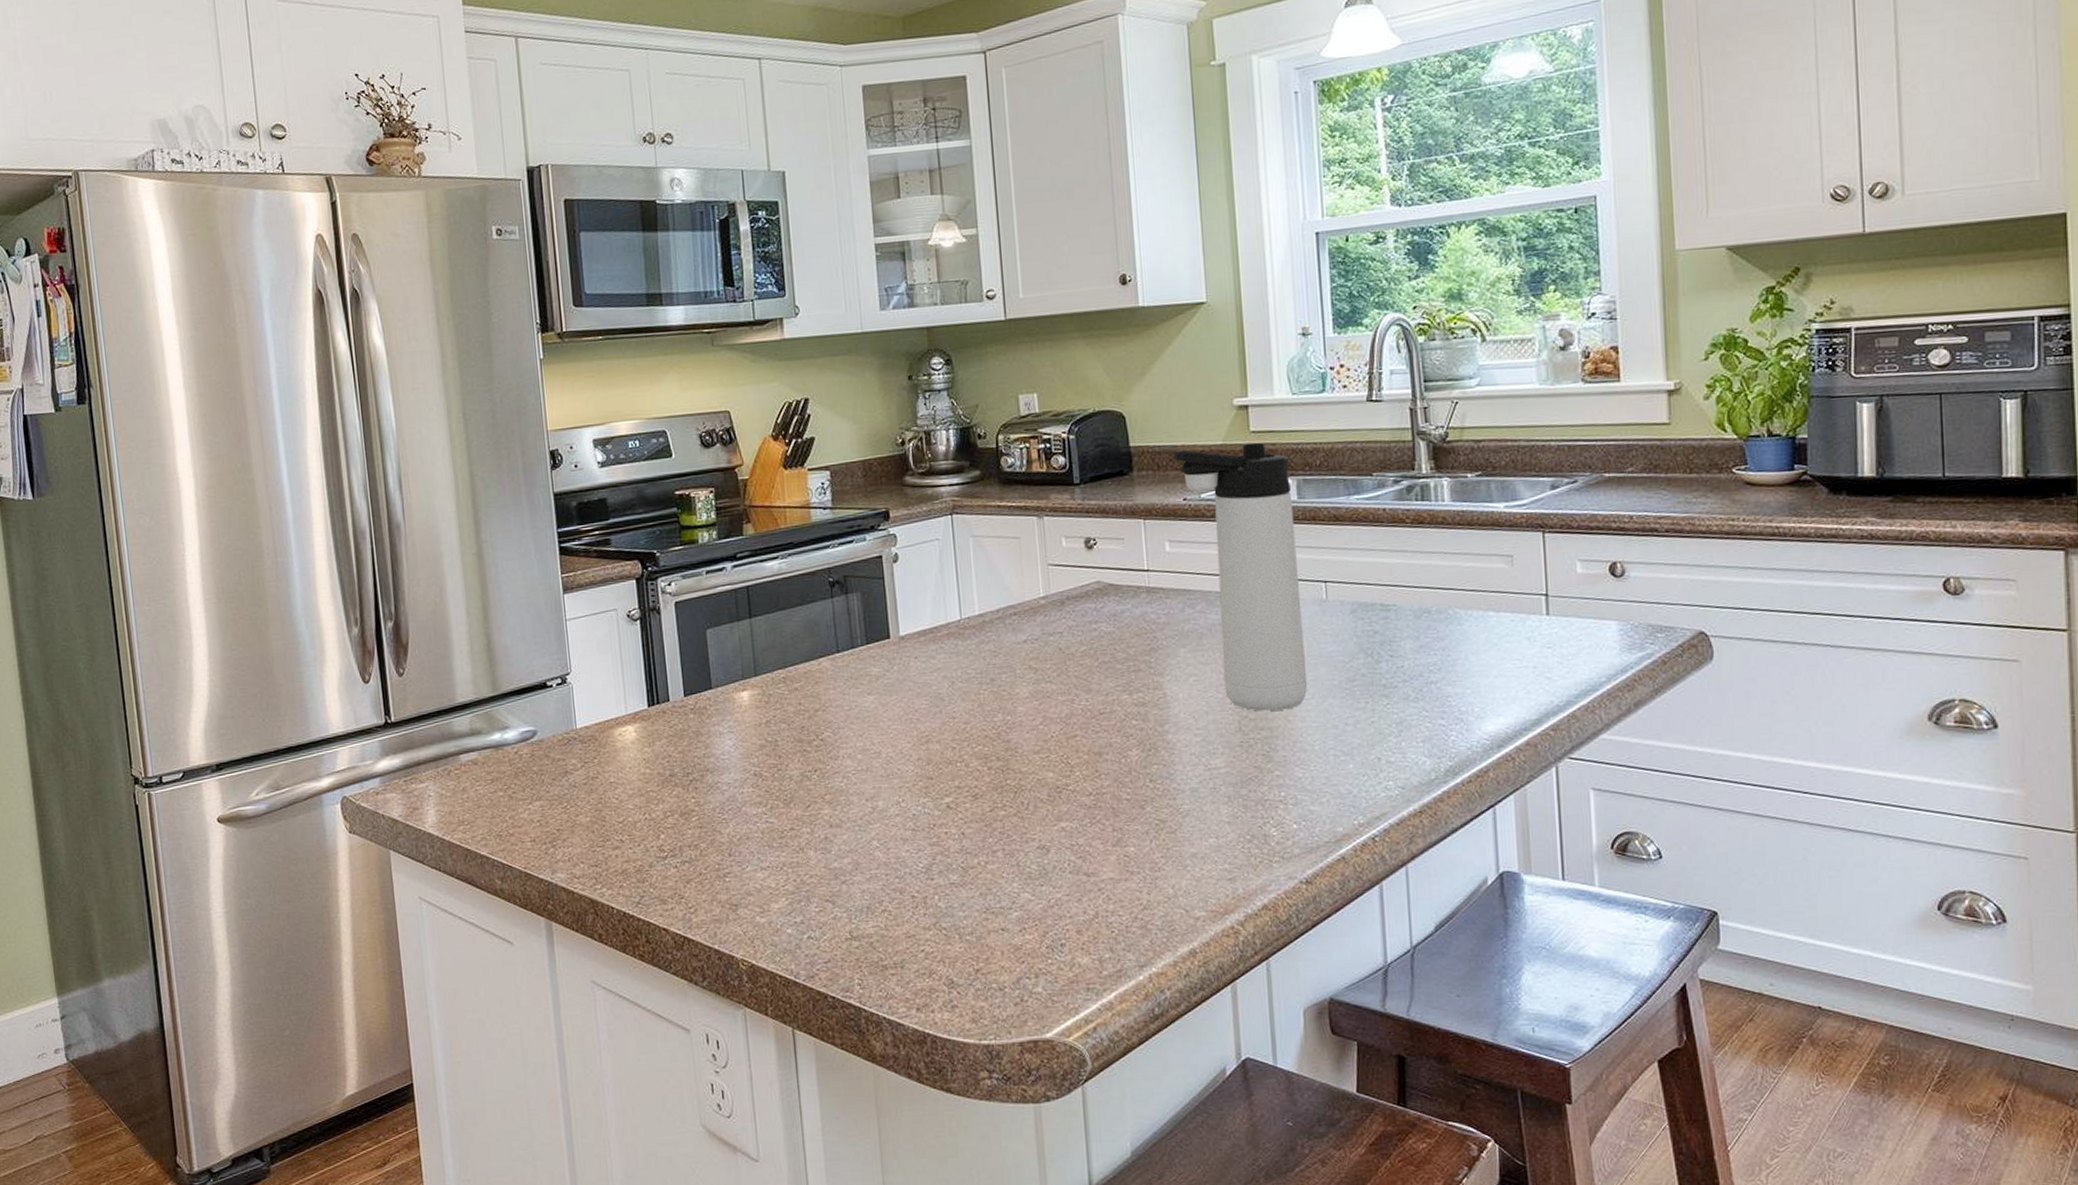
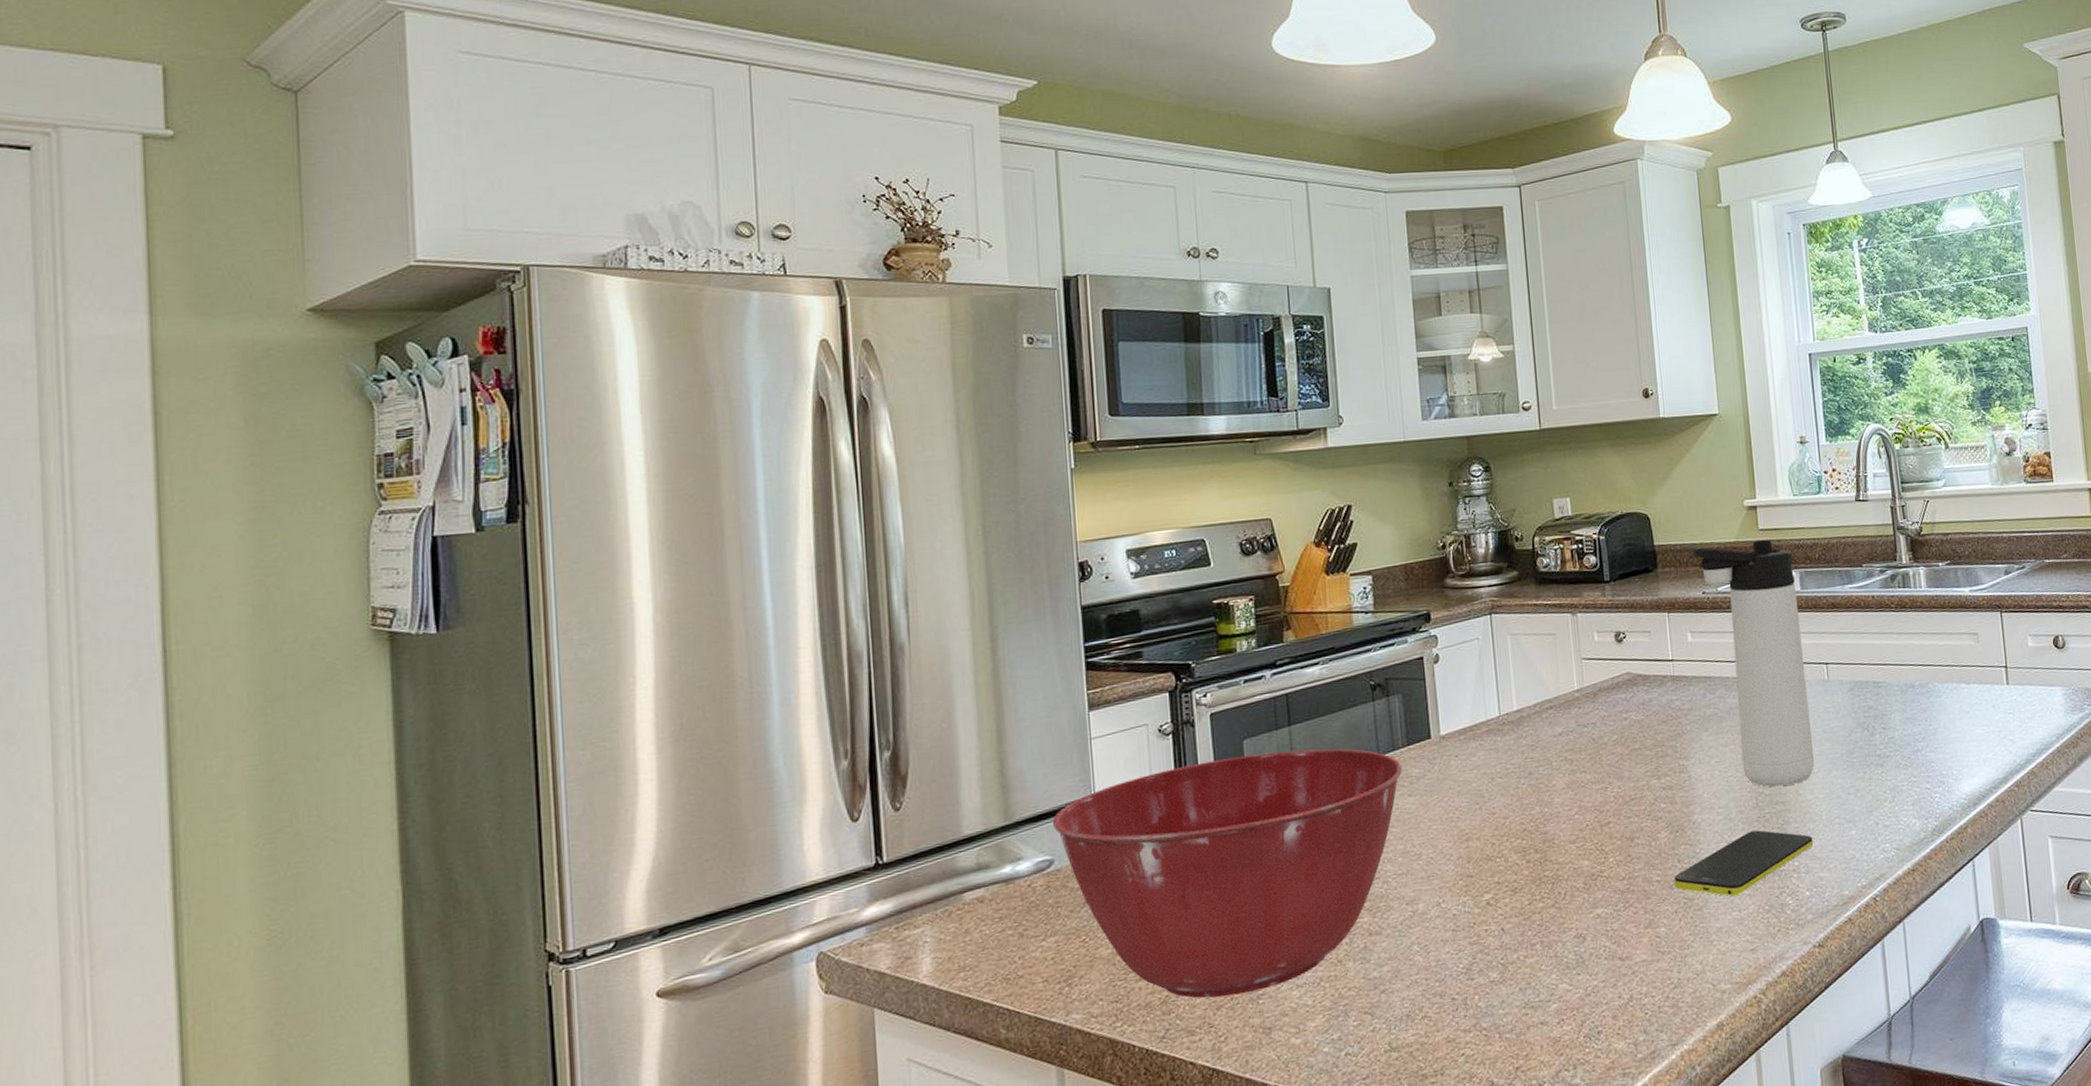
mixing bowl: none [534,642,861,872] -> present [1052,748,1402,999]
smartphone: none [1145,756,1304,823] -> present [1674,830,1814,897]

